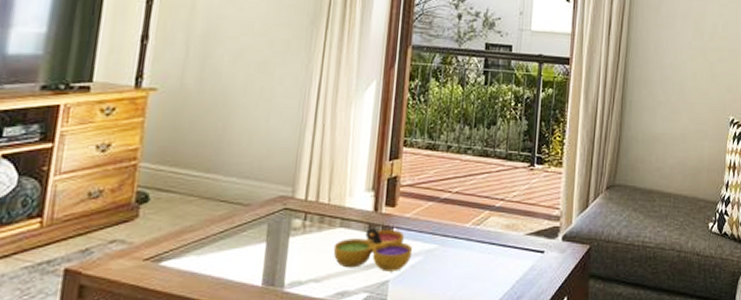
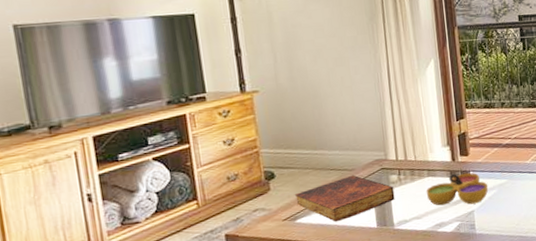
book: none [166,212,295,272] -> present [294,175,395,223]

